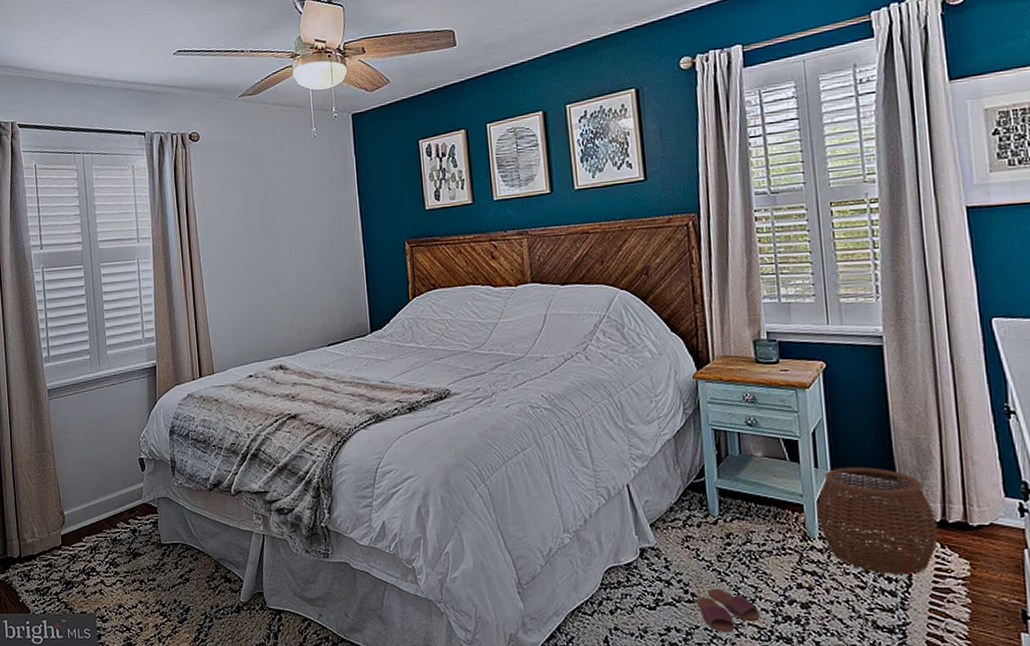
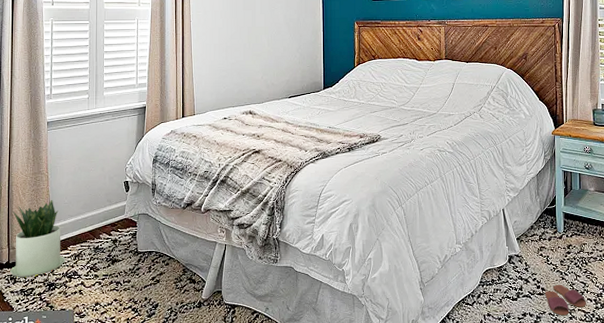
planter: none [19,483,81,575] -> present [10,200,65,278]

